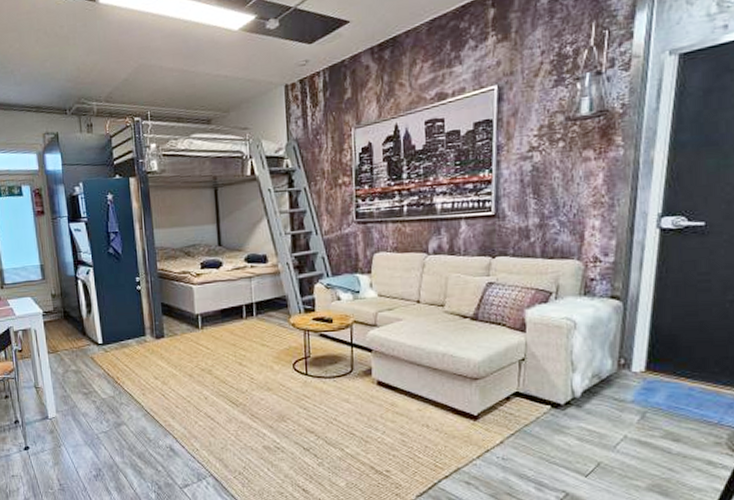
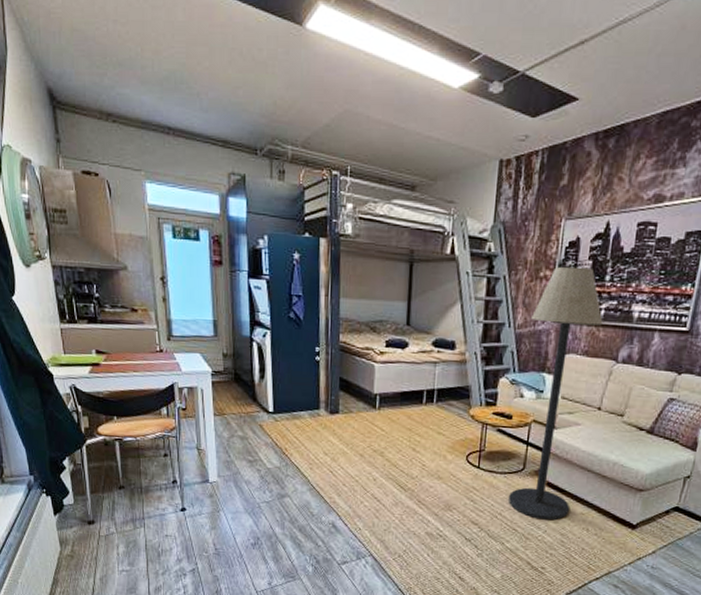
floor lamp: none [336,169,407,421] -> present [509,266,603,520]

